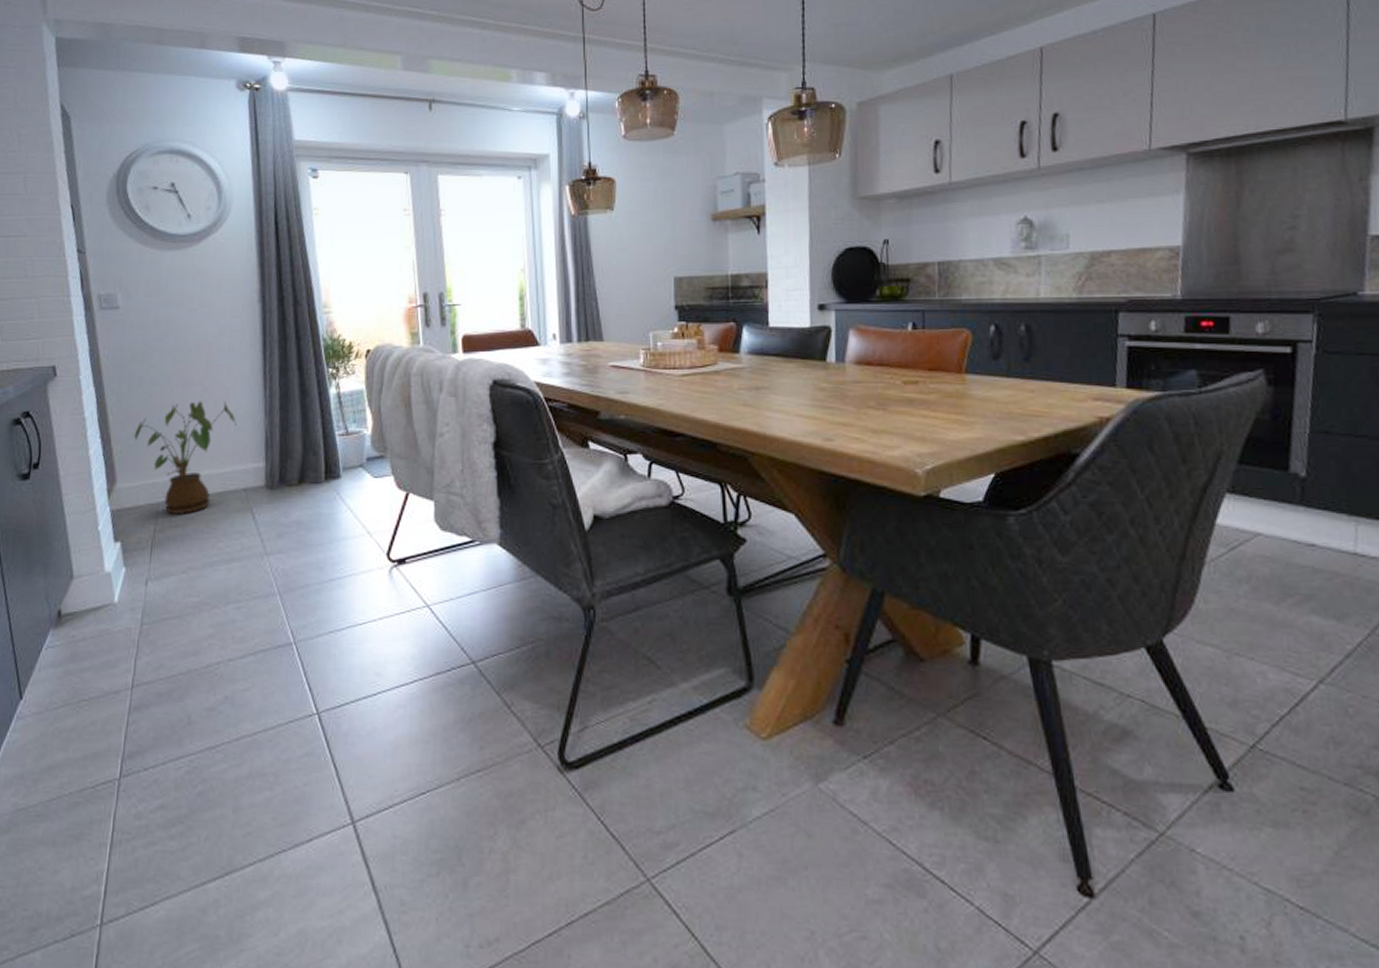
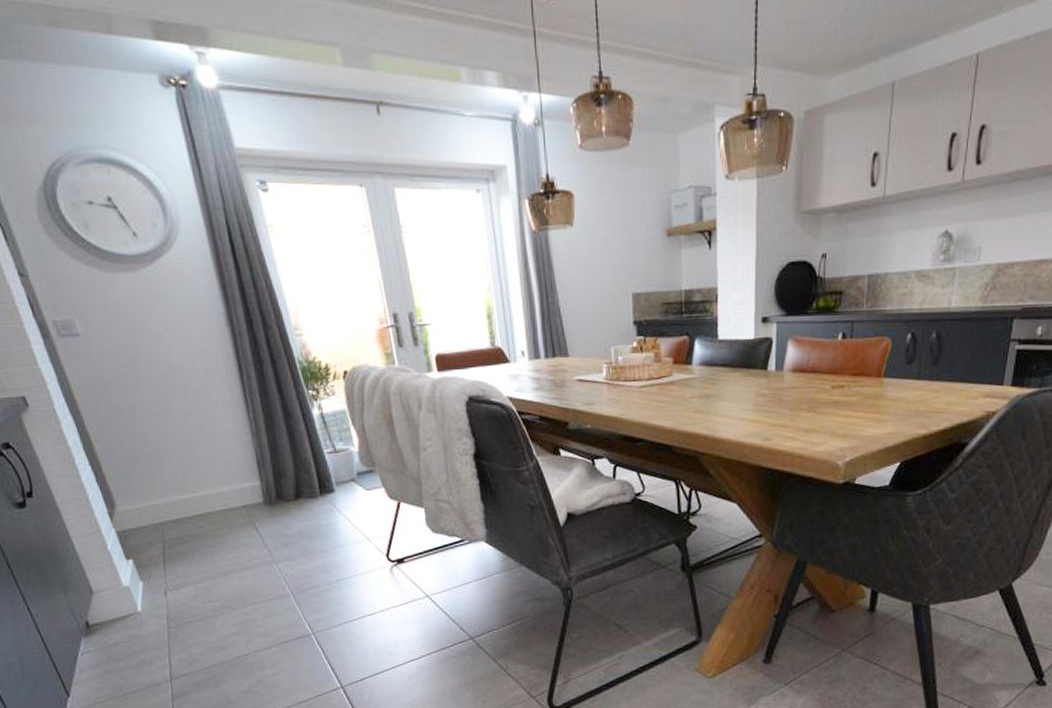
house plant: present [134,401,237,514] -> none [124,425,226,532]

